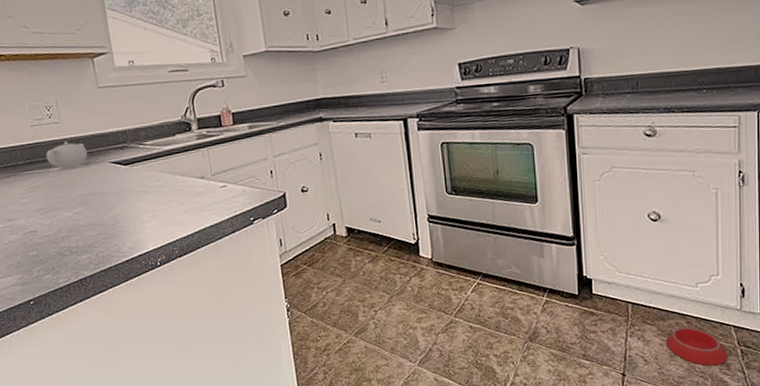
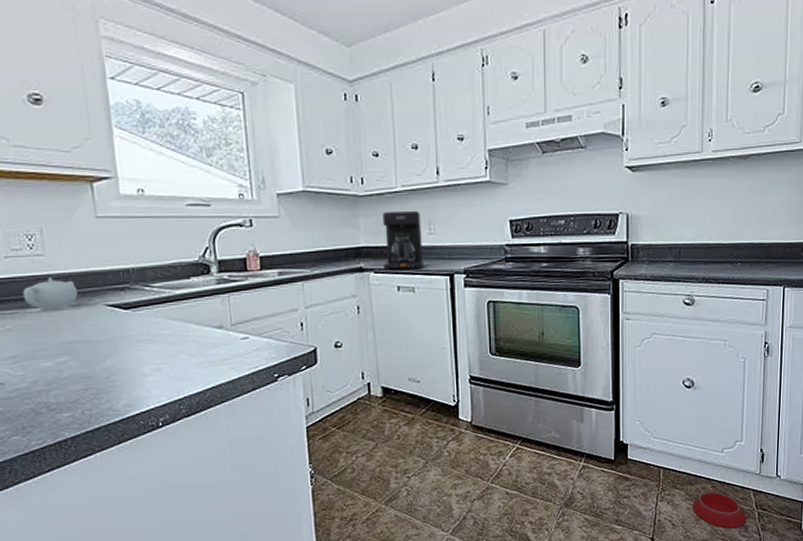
coffee maker: none [337,61,379,119] -> present [382,211,424,270]

